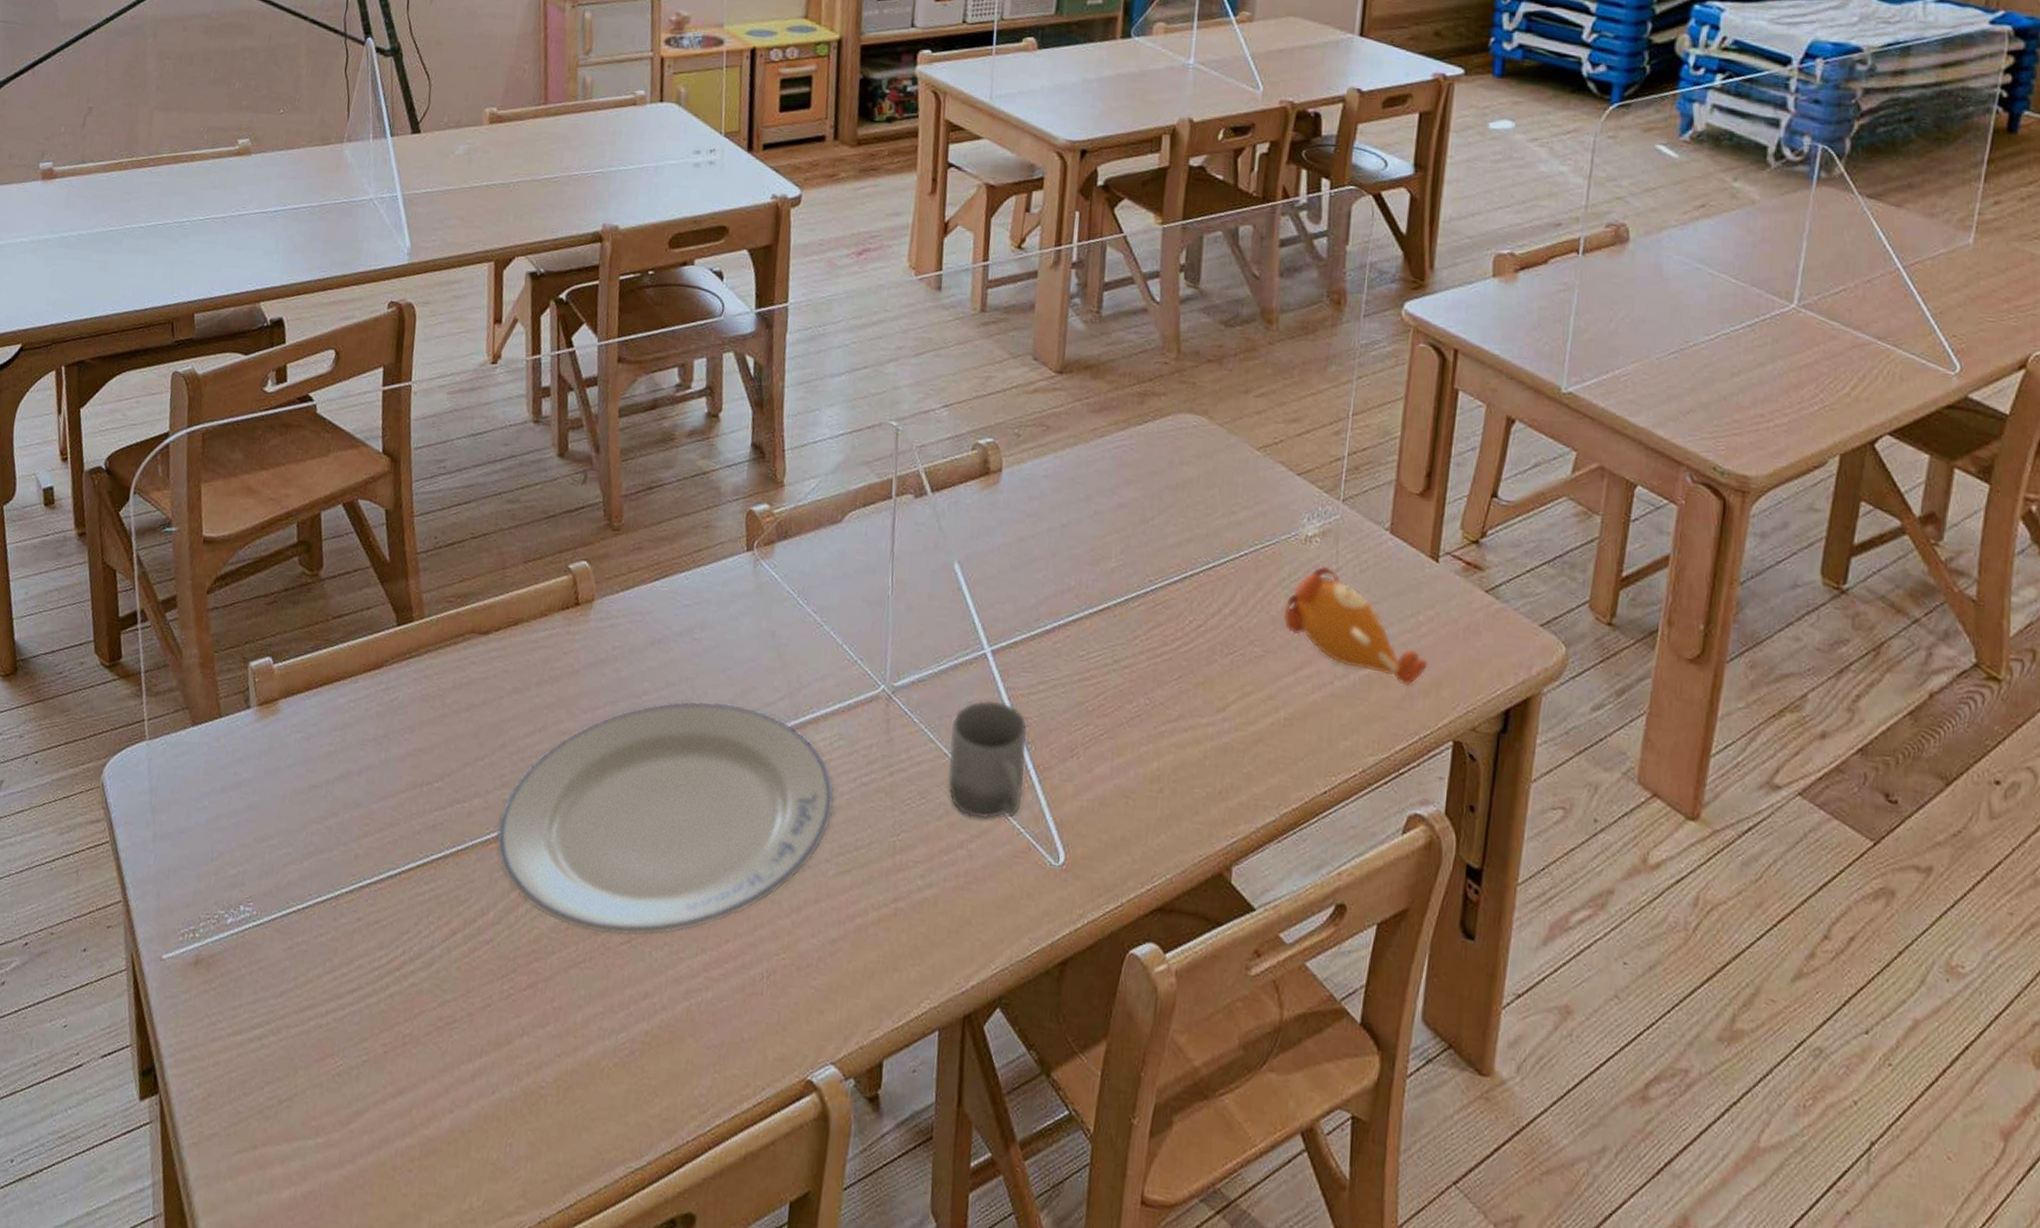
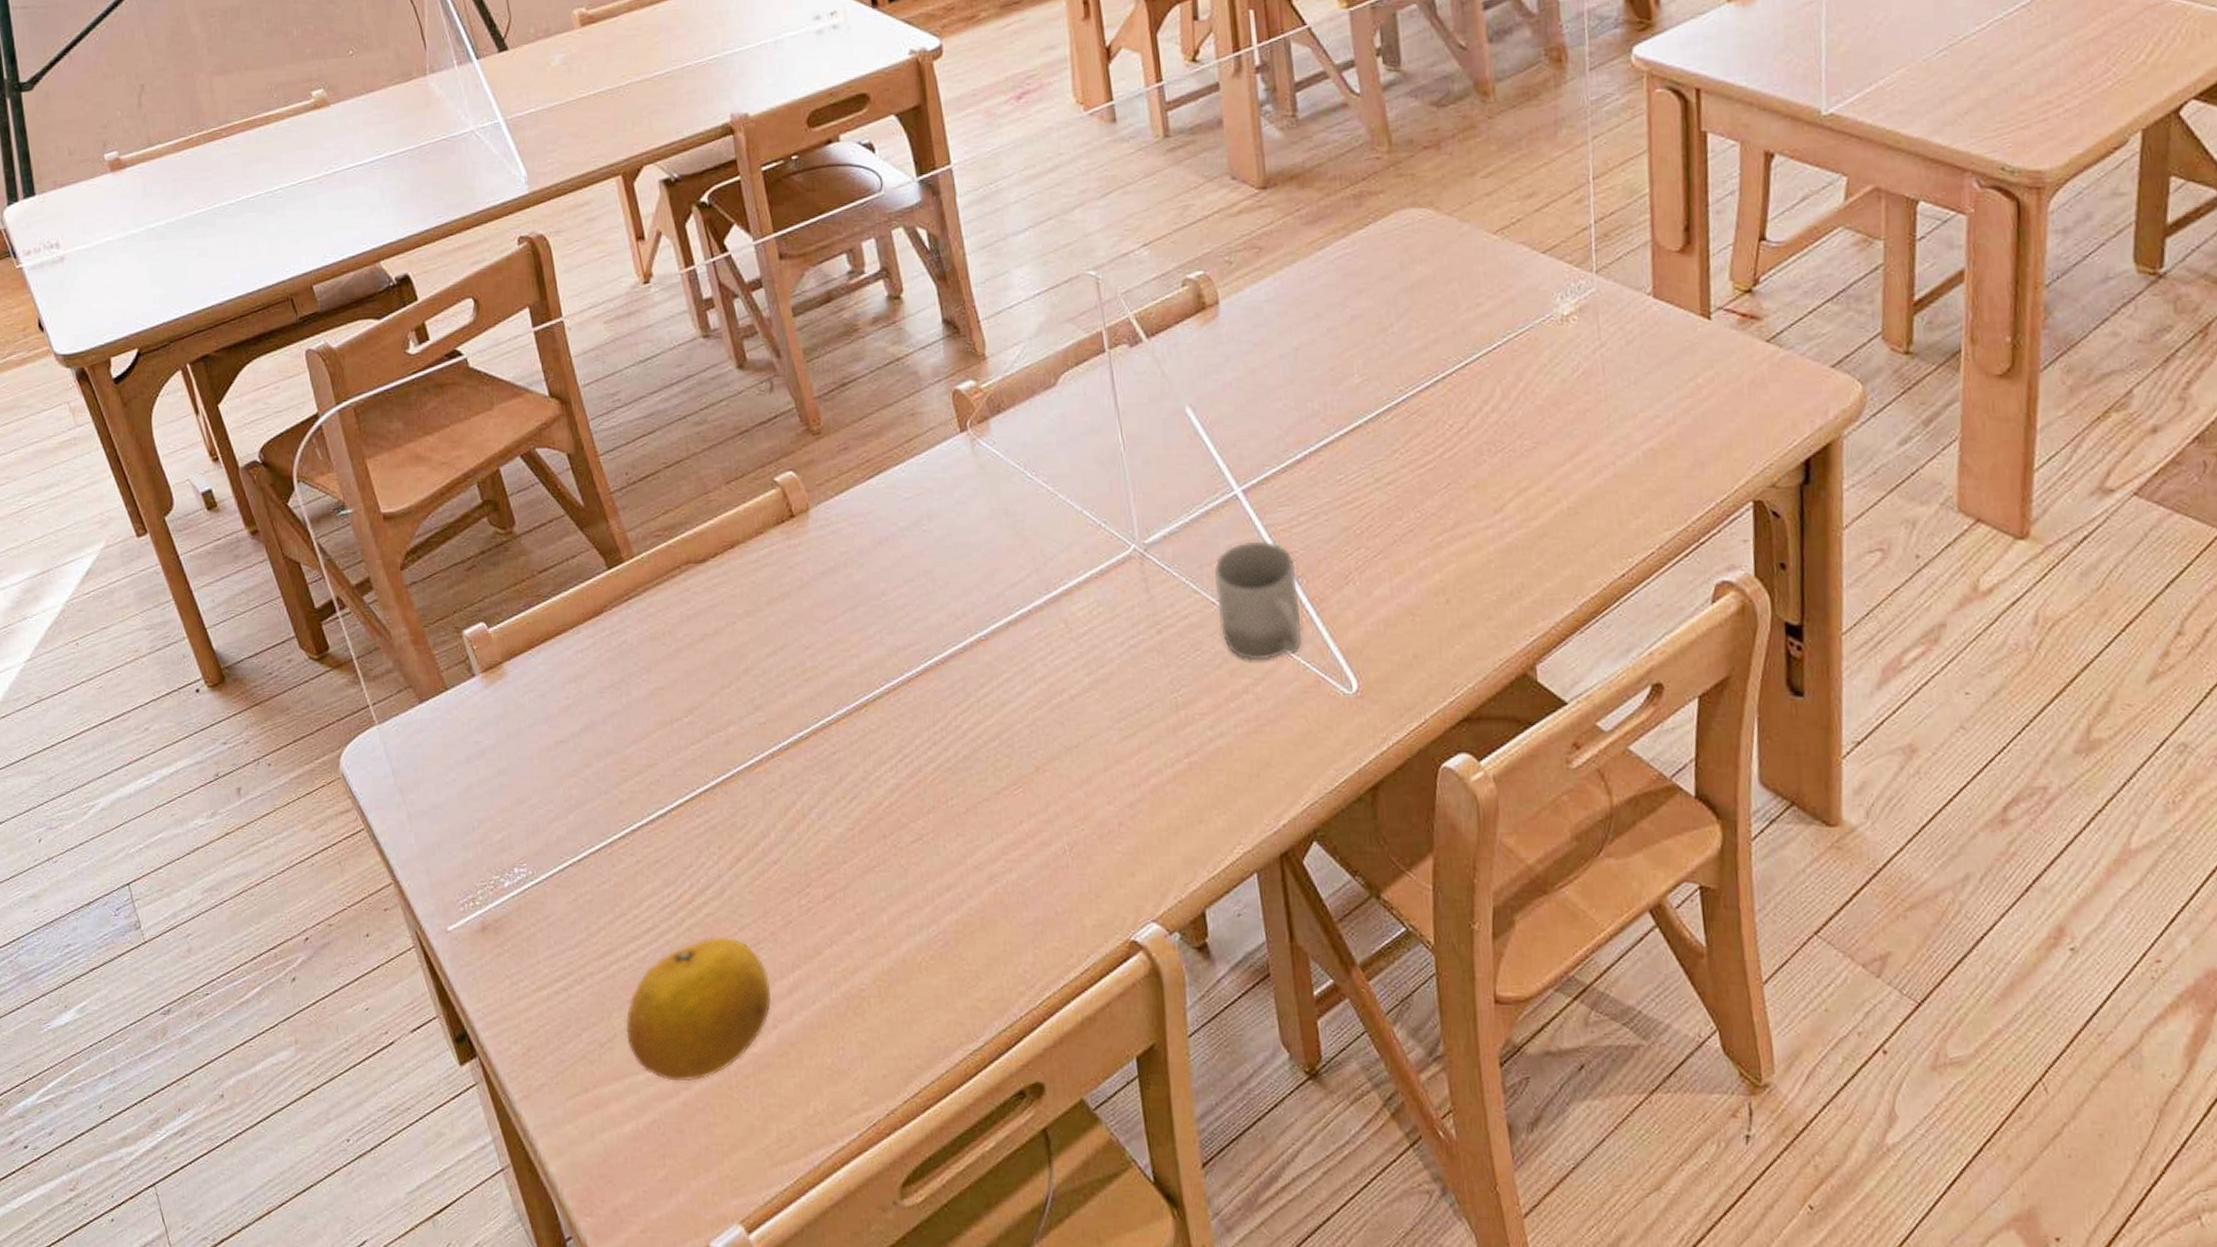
fruit: none [305,1007,457,1155] -> present [625,936,771,1082]
plate: present [496,701,835,936] -> none [758,590,1106,835]
toy figure: present [1284,565,1428,686] -> none [1549,343,1715,453]

